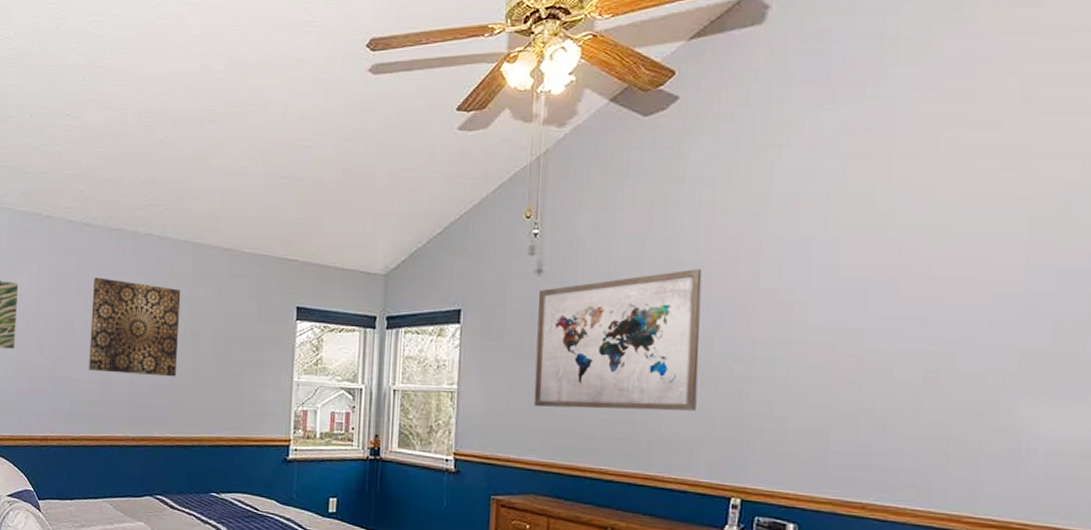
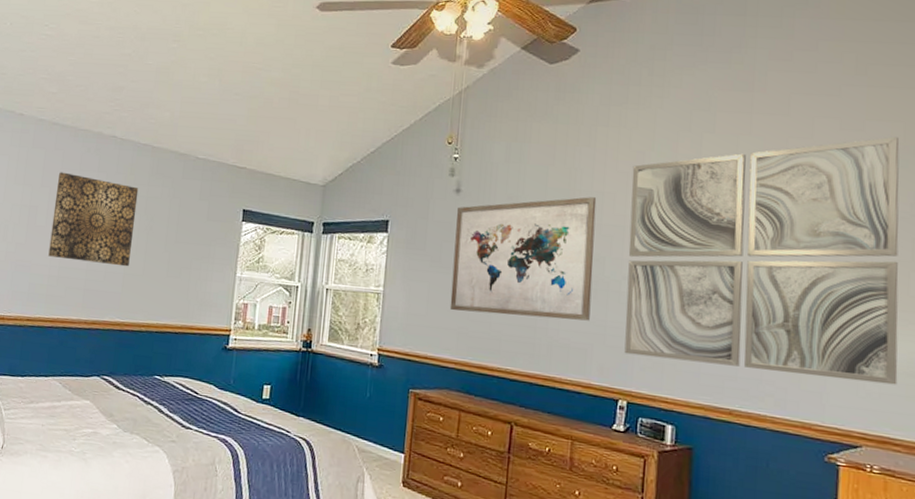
wall art: none [737,174,1076,468] -> present [624,136,900,385]

